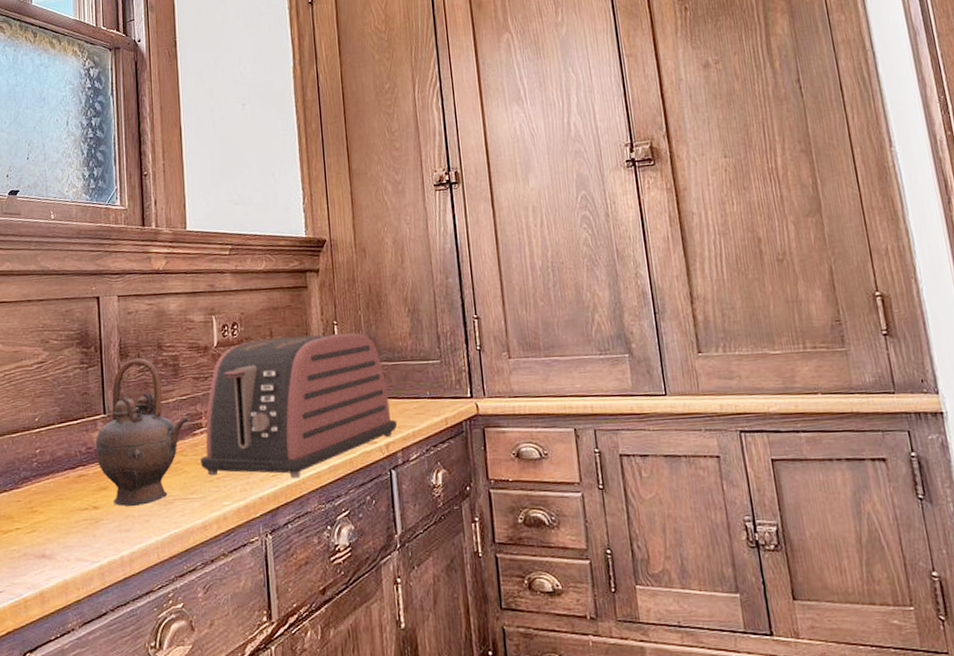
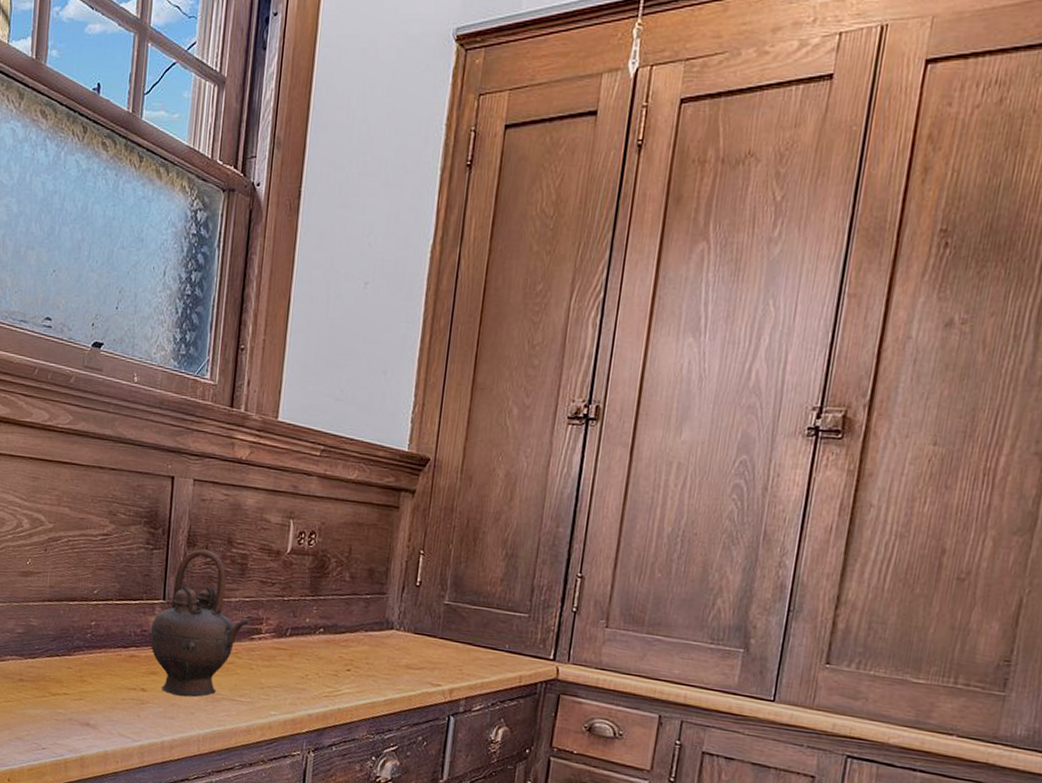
toaster: present [200,332,398,478] -> none [253,554,467,703]

